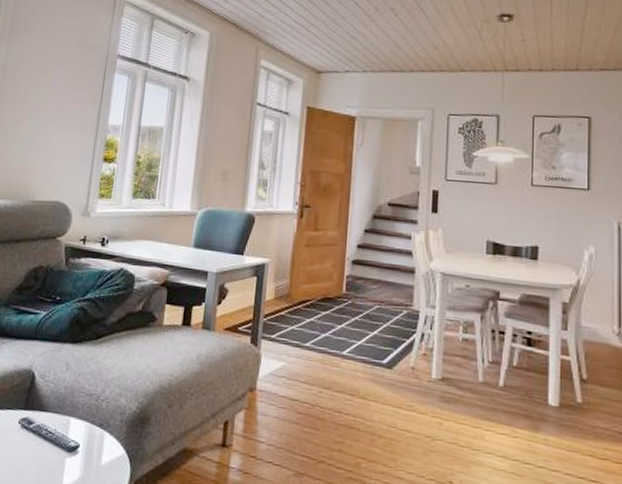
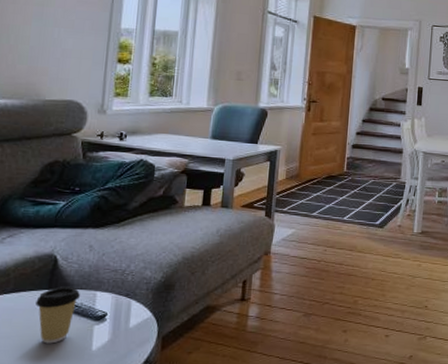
coffee cup: none [12,407,55,474] -> present [36,286,80,344]

